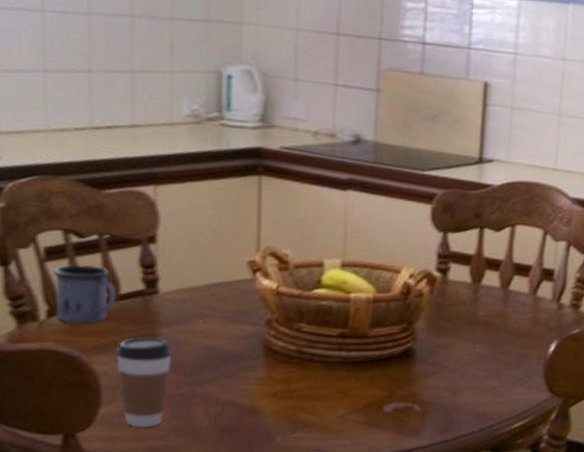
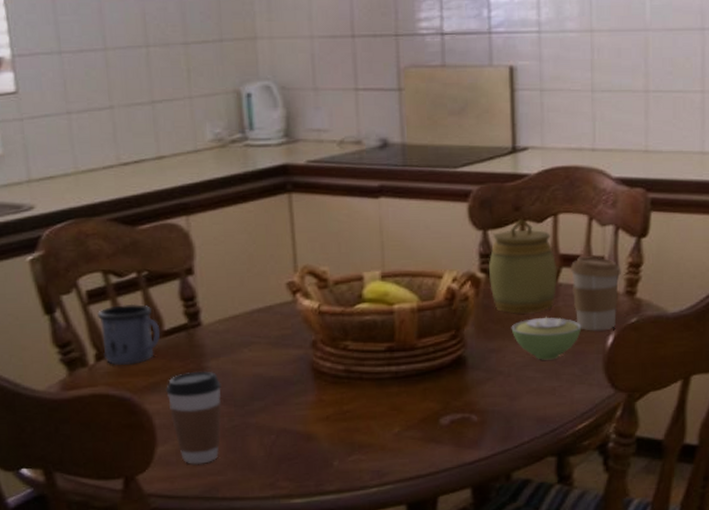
jar: none [444,226,510,316] -> present [488,219,558,314]
sugar bowl: none [460,320,527,361] -> present [511,317,582,360]
coffee cup: none [521,266,569,339] -> present [570,255,621,331]

